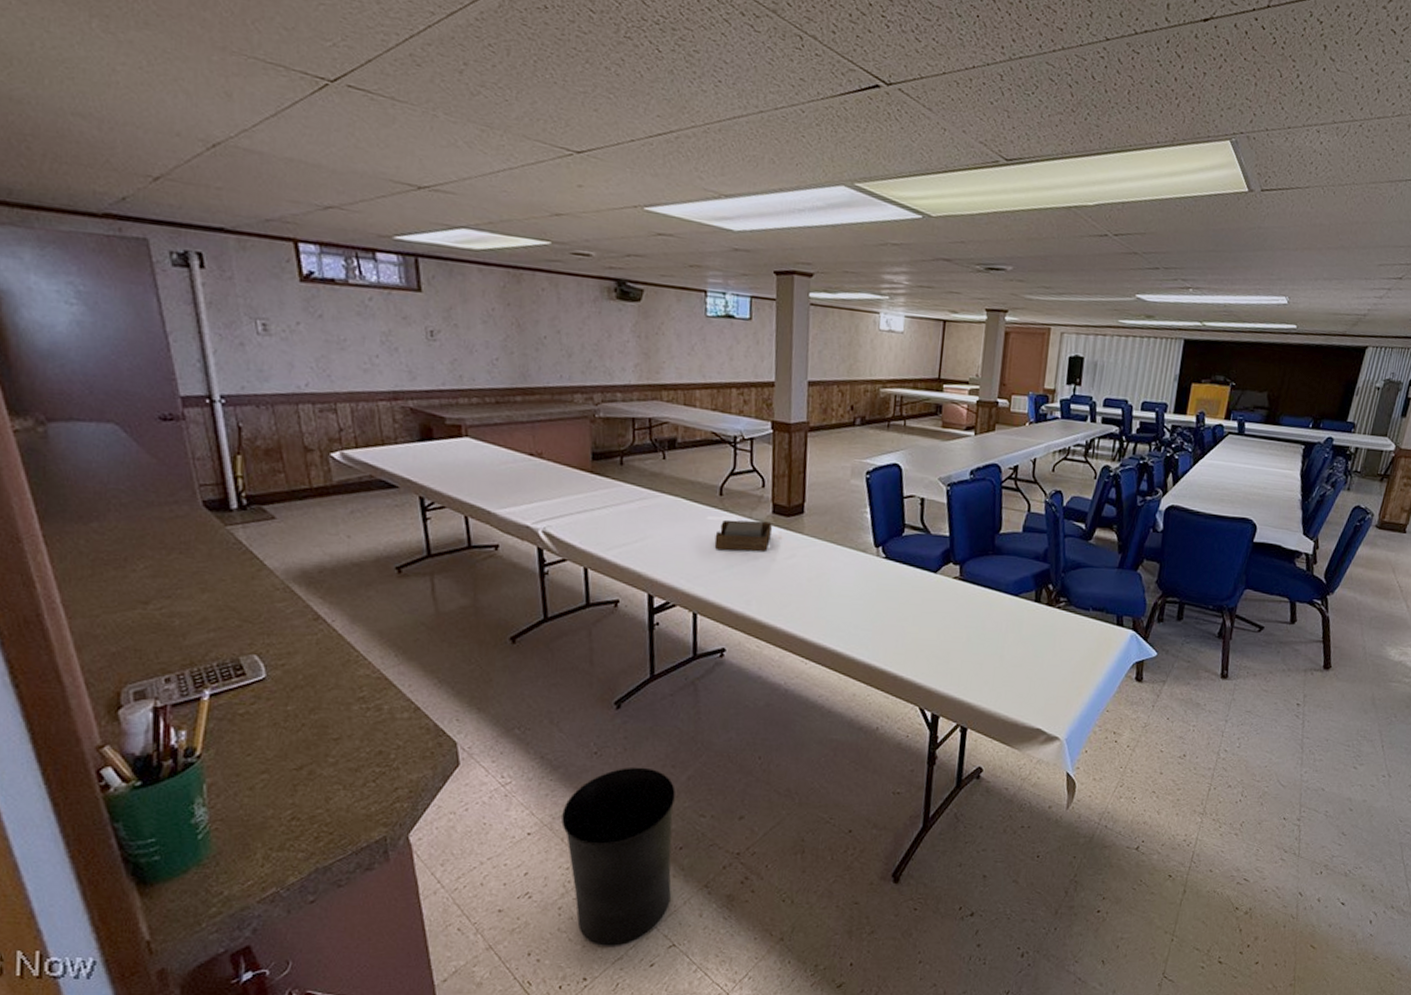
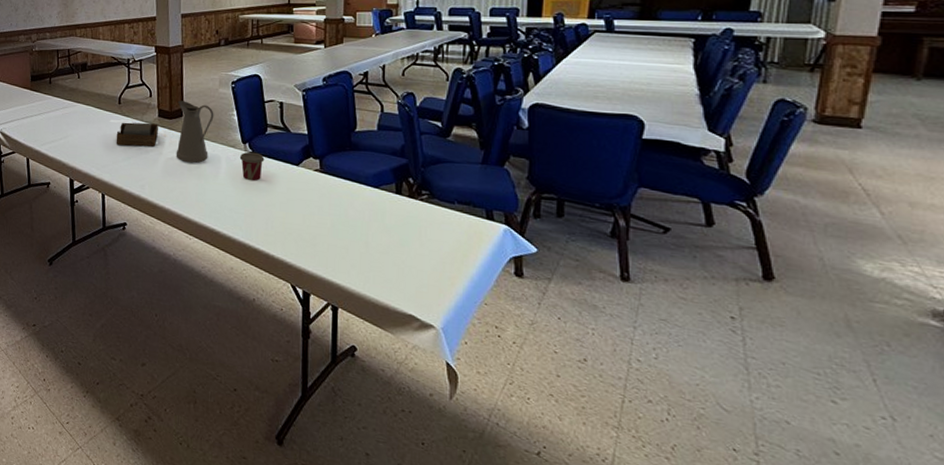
waste bin: present [561,767,676,946] -> none [13,312,93,457]
pitcher: none [792,493,843,572] -> present [176,100,214,164]
cup: none [870,557,899,592] -> present [239,151,265,182]

